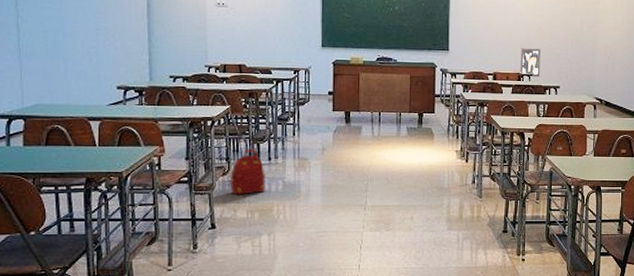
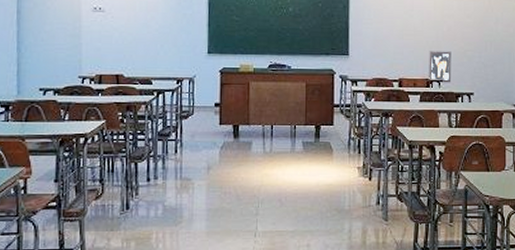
backpack: present [230,149,265,195] -> none [104,168,143,221]

